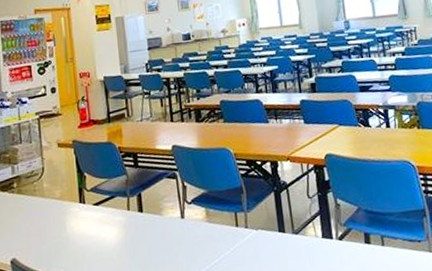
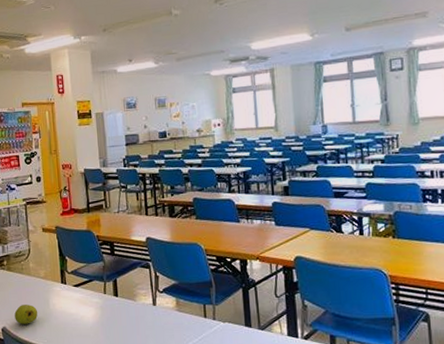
fruit: none [26,230,53,254] -> present [14,305,38,324]

